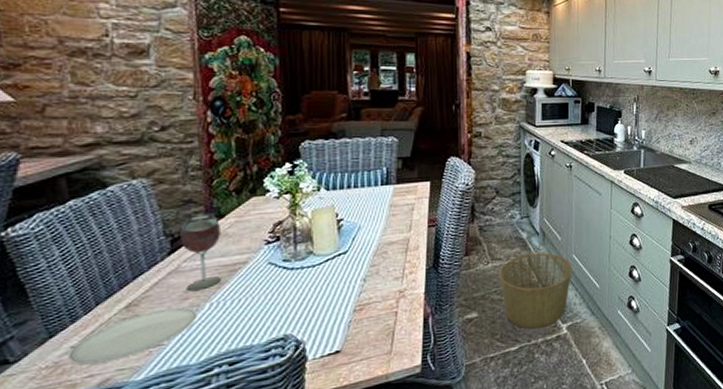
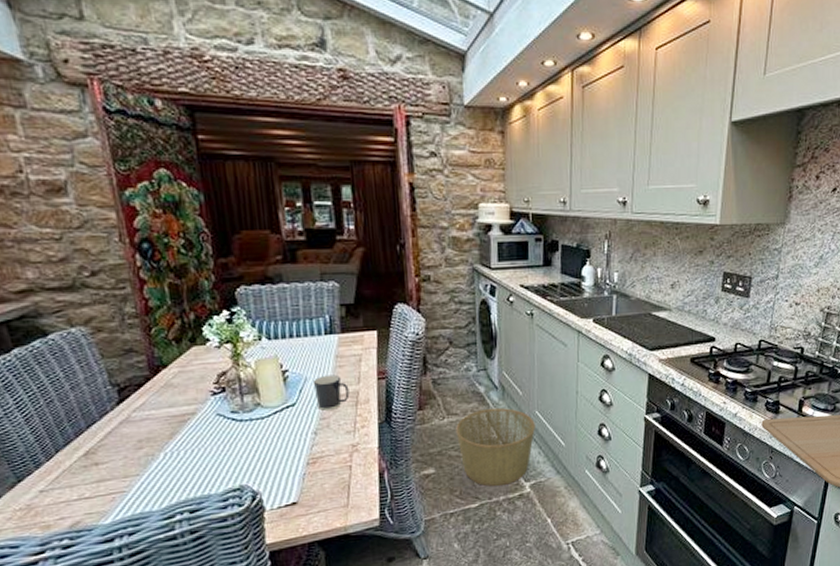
plate: present [68,307,197,366] -> none [37,456,154,509]
wineglass: present [180,212,222,292] -> none [125,361,172,441]
mug: none [366,223,400,258] -> present [312,374,350,411]

